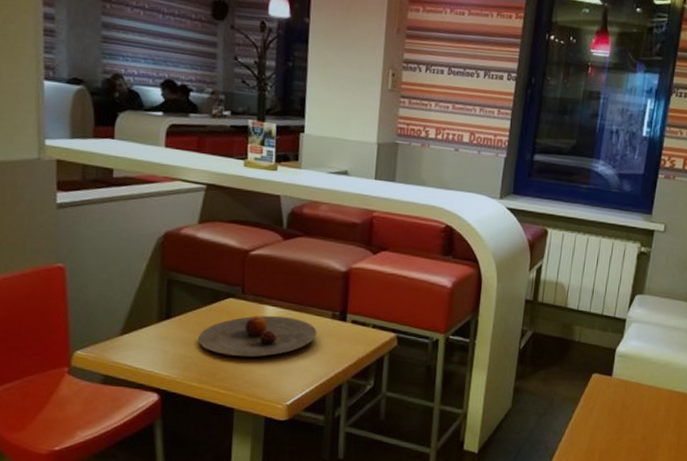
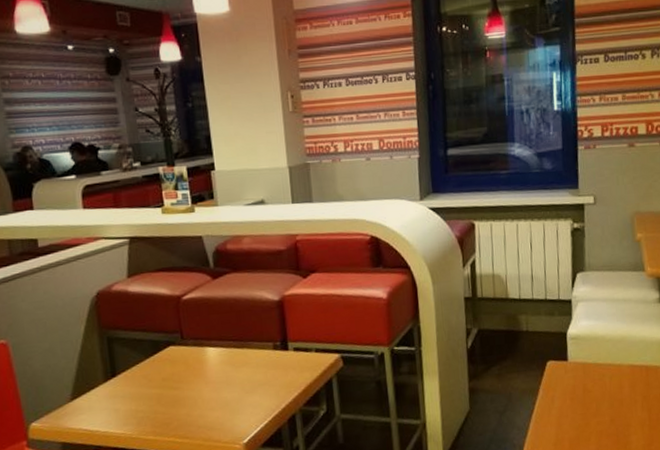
plate: present [199,315,317,357] -> none [146,355,262,404]

